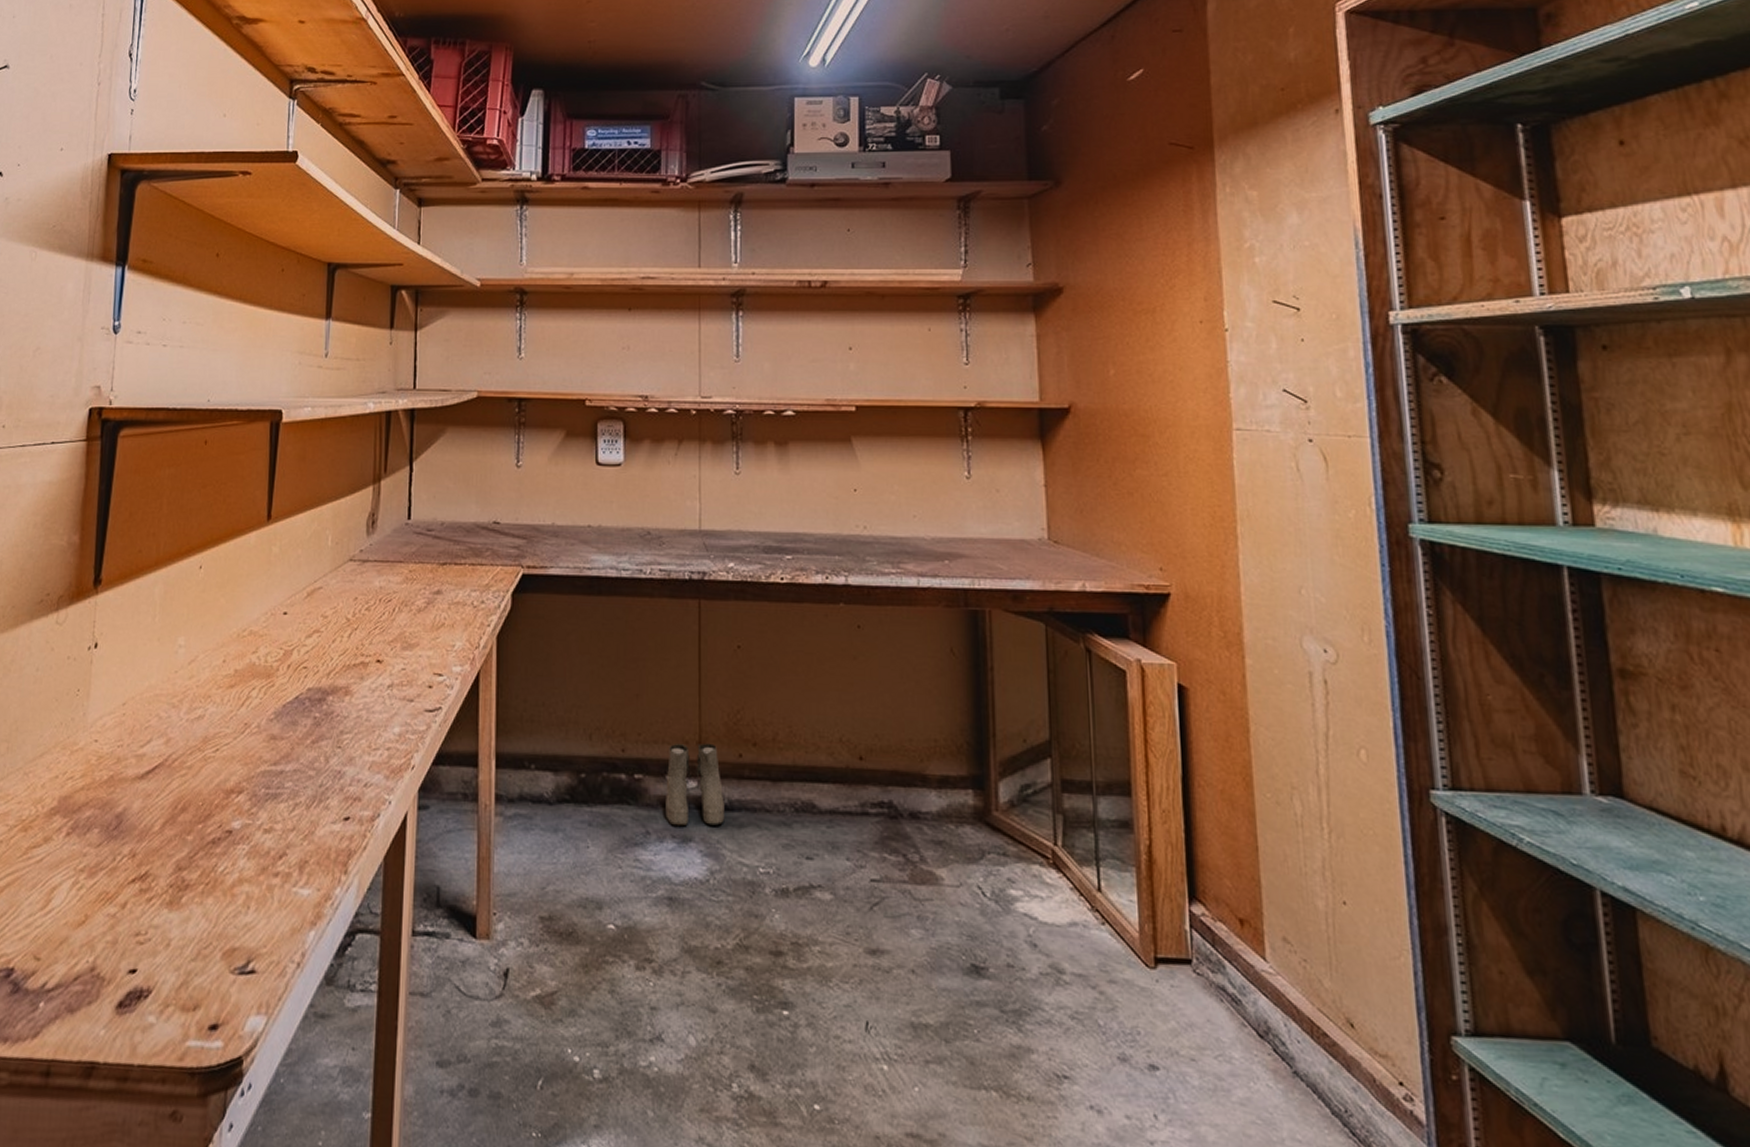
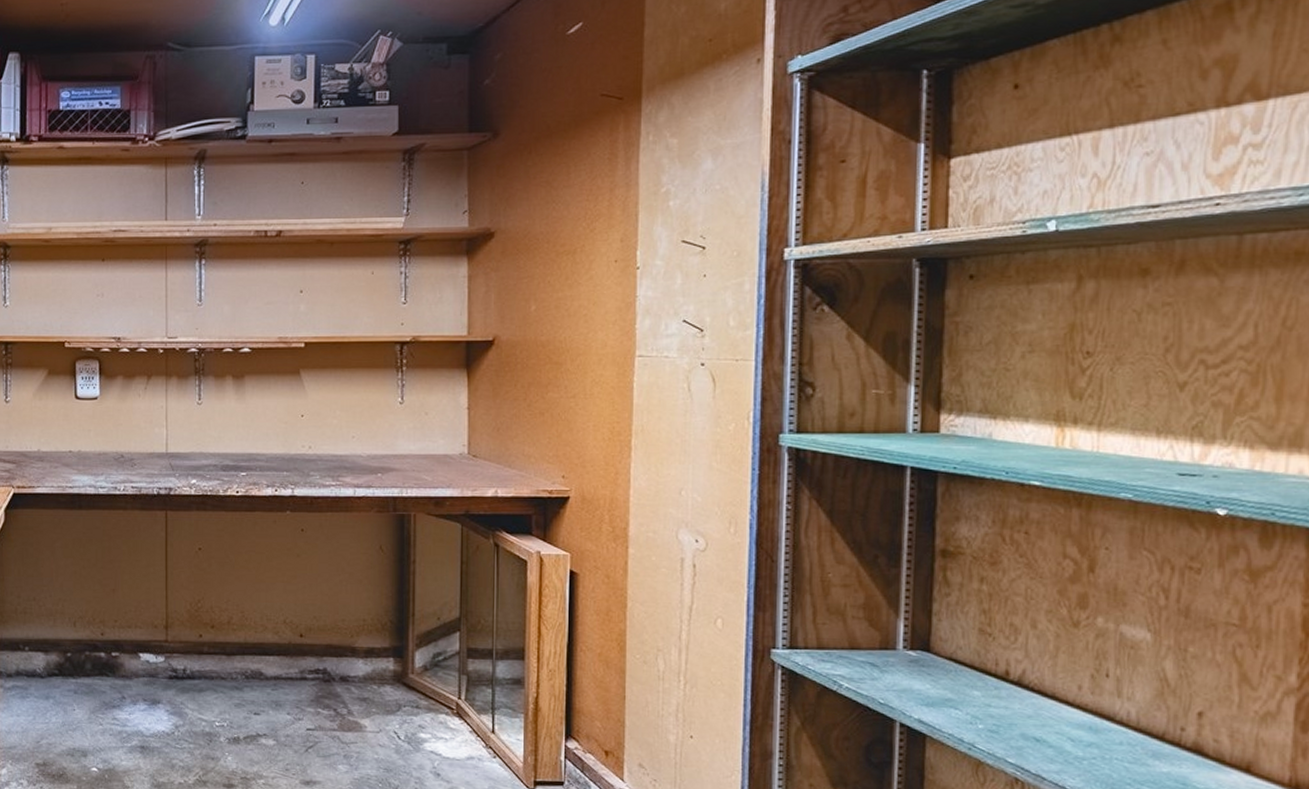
boots: present [665,742,725,827] -> none [138,626,187,692]

